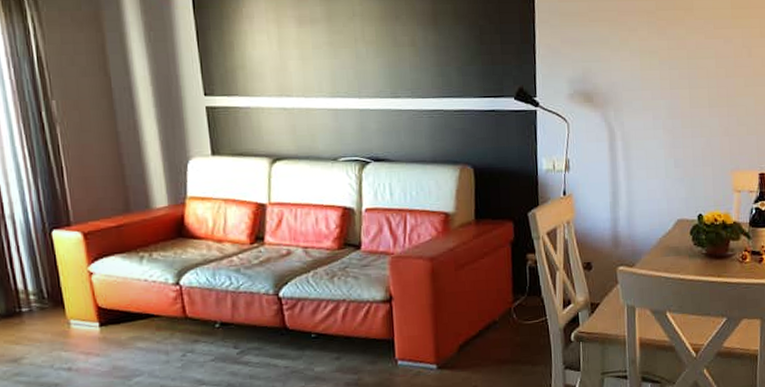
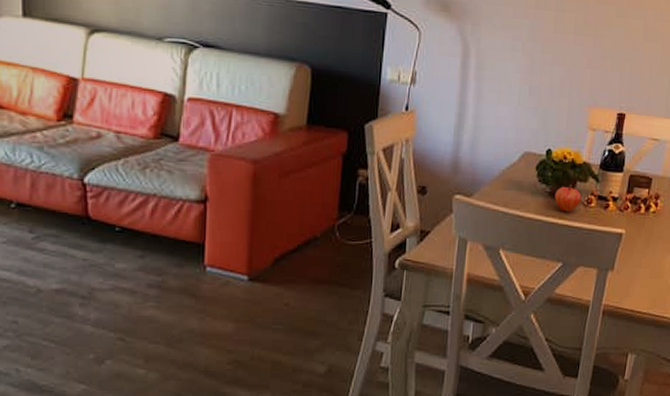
fruit: none [711,244,736,271] -> present [554,185,582,213]

